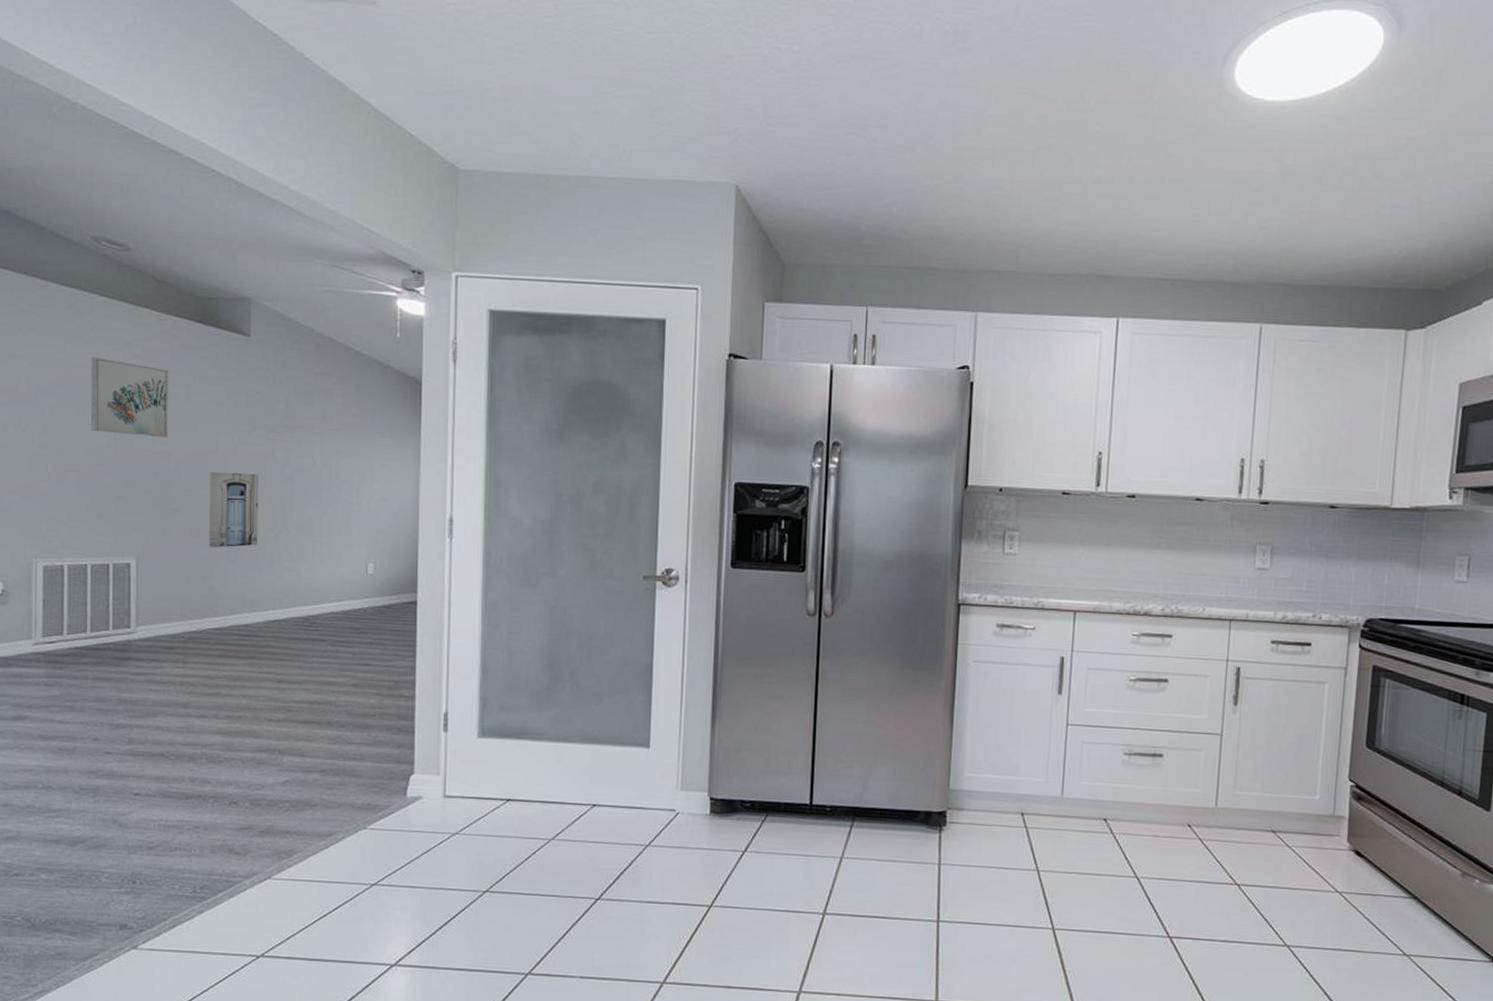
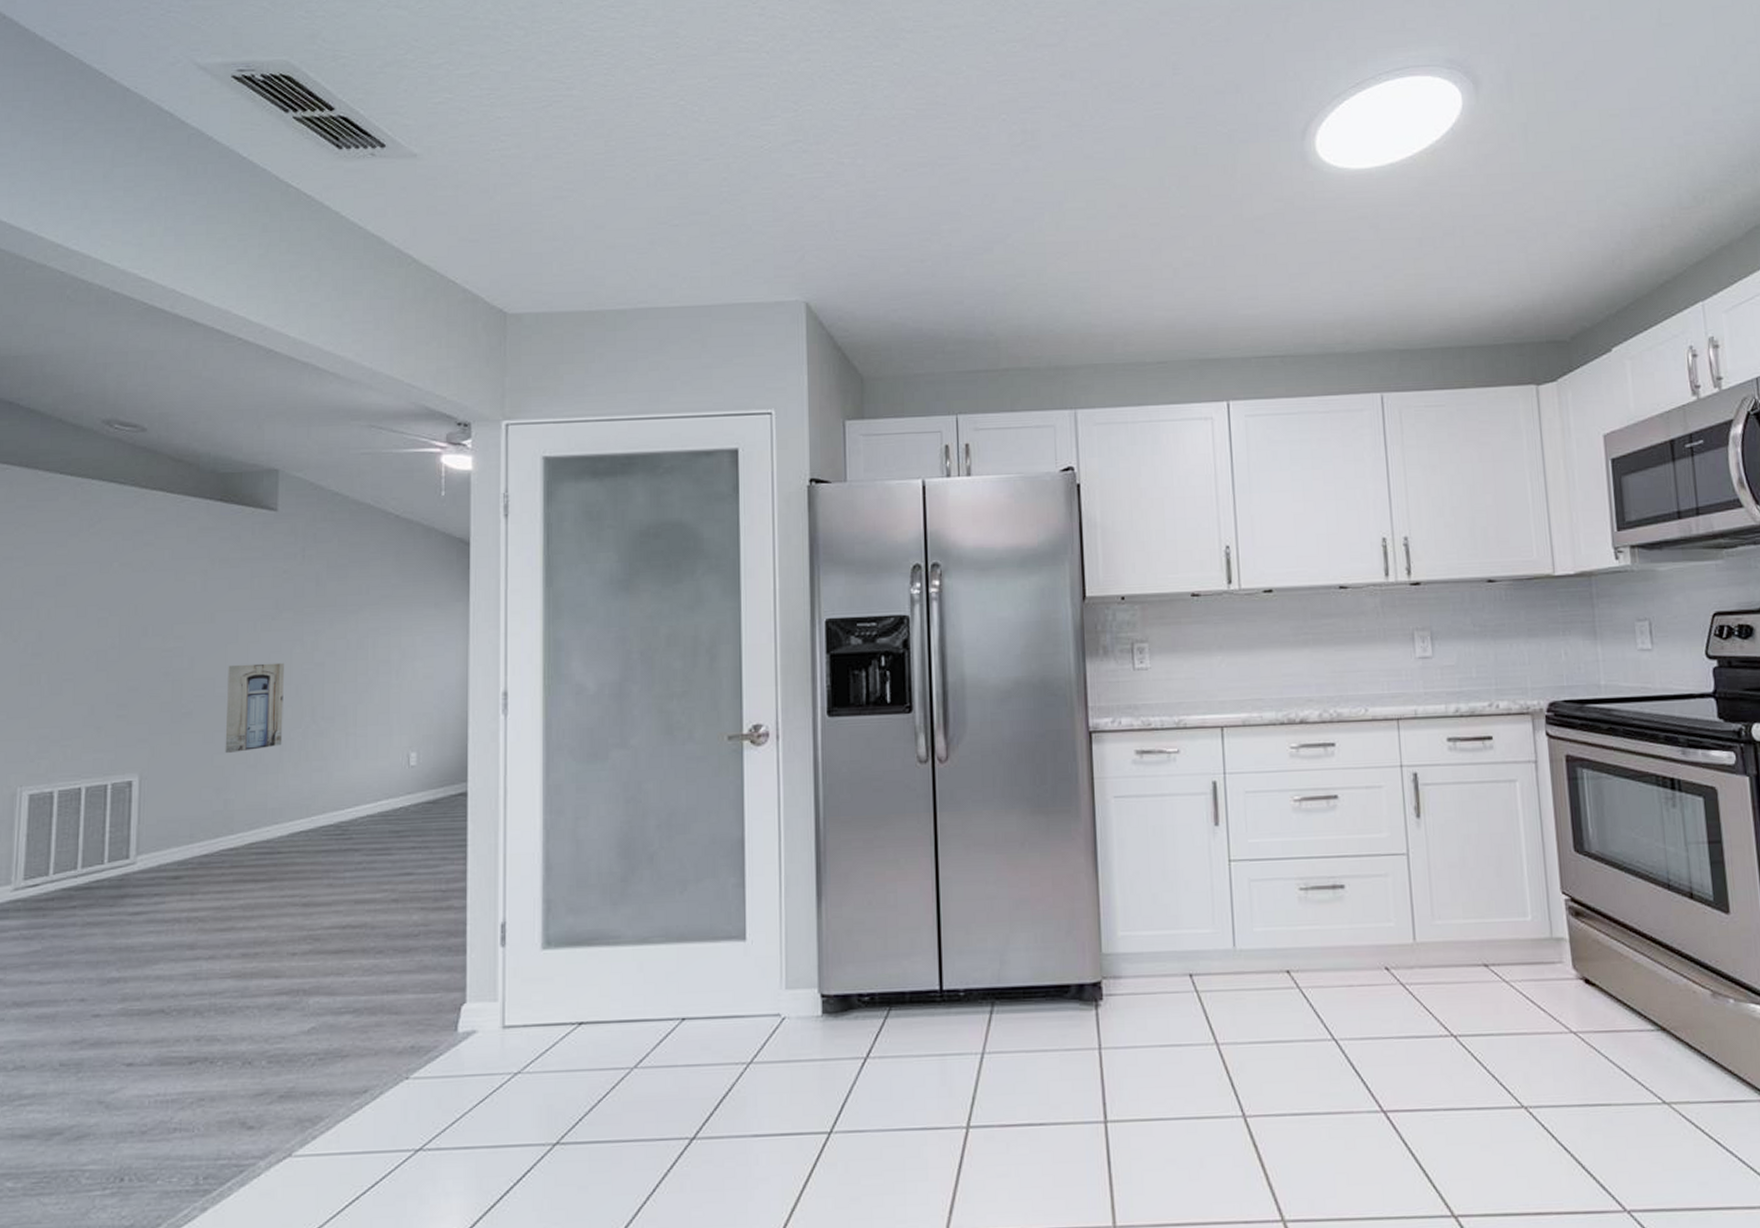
wall art: present [91,357,168,438] -> none [93,550,184,633]

